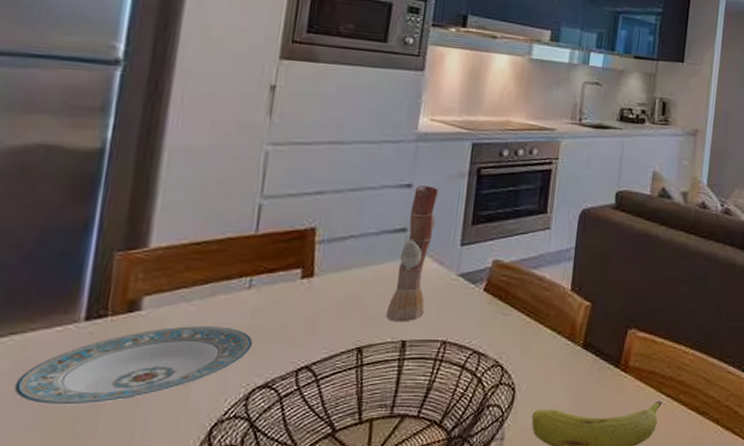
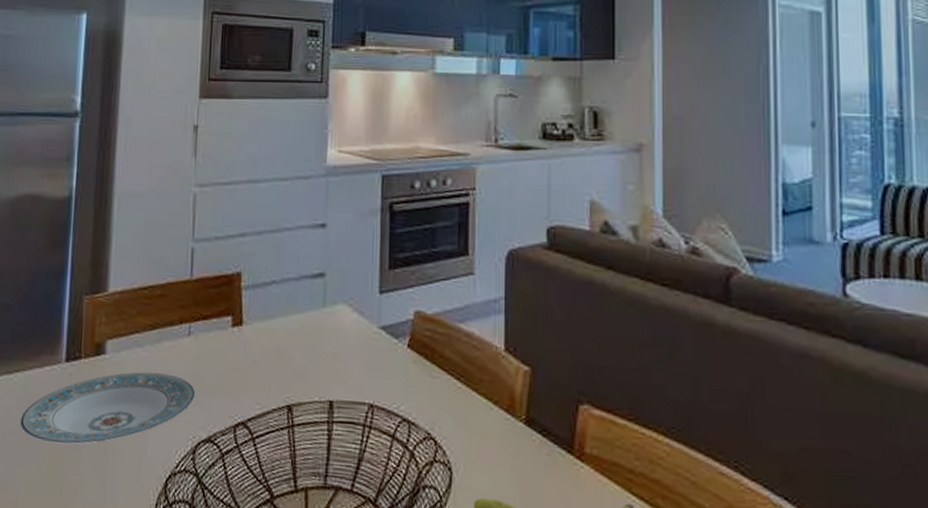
vase: present [385,186,439,322] -> none [311,225,353,380]

